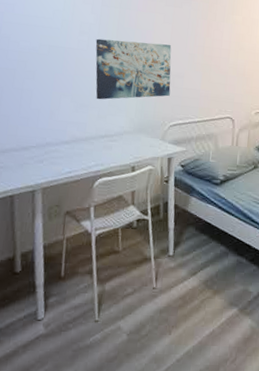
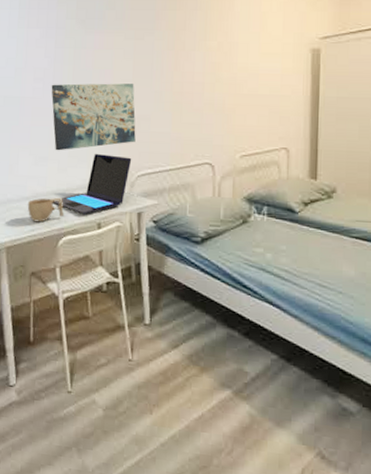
cup: none [66,142,101,165] -> present [27,197,64,223]
laptop: none [91,104,166,158] -> present [53,154,132,214]

